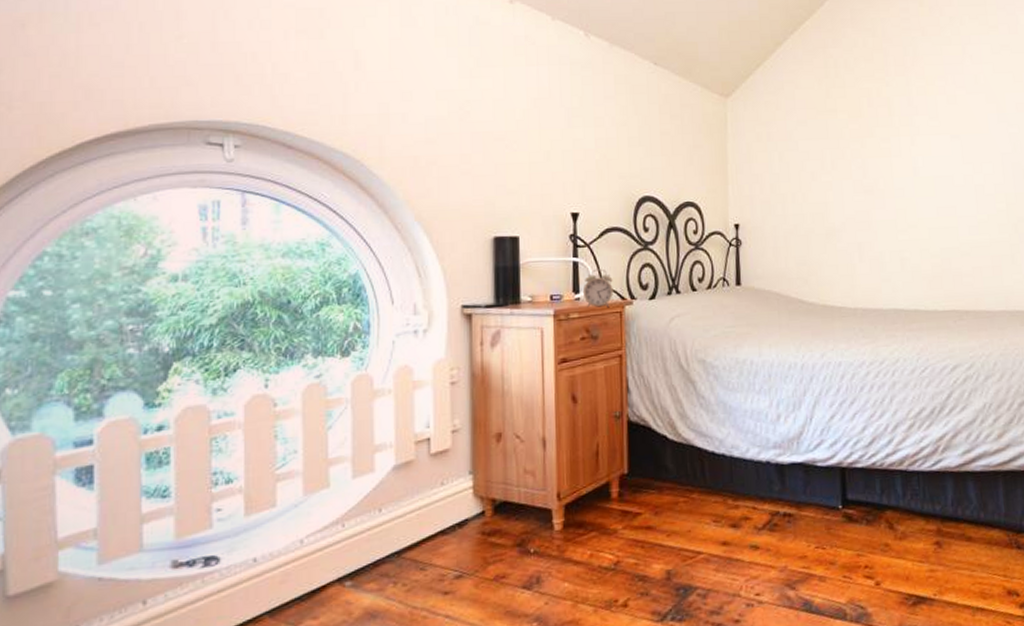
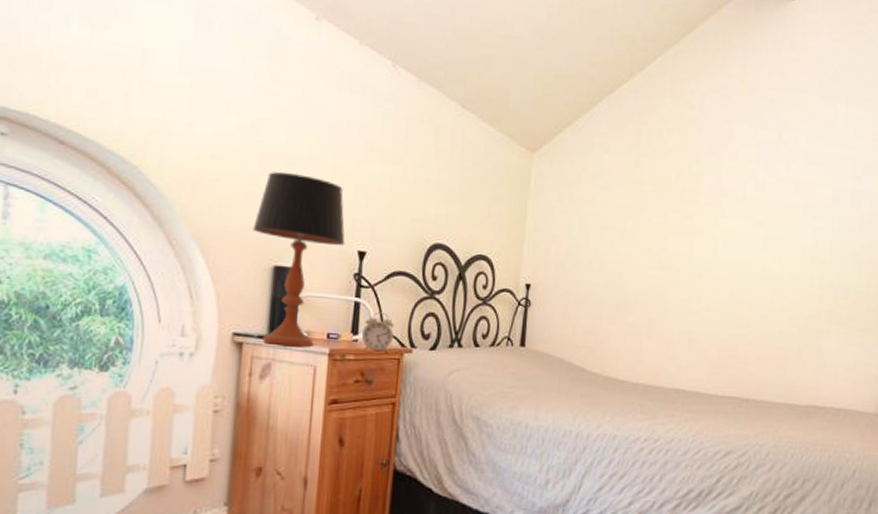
table lamp: none [471,148,558,313] -> present [253,172,345,348]

